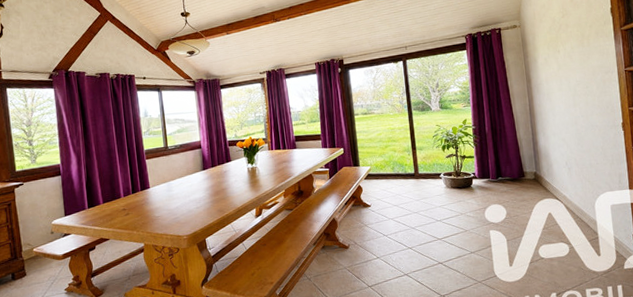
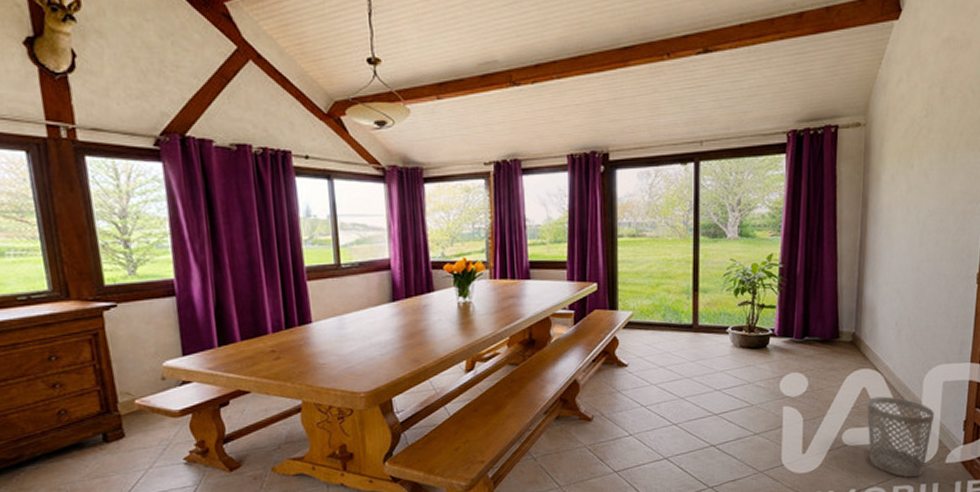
wastebasket: none [554,218,609,282] -> present [867,396,935,478]

